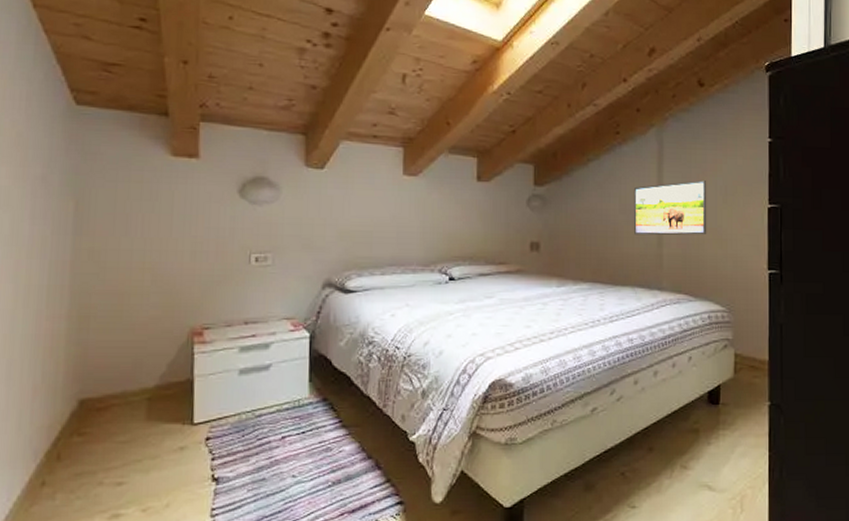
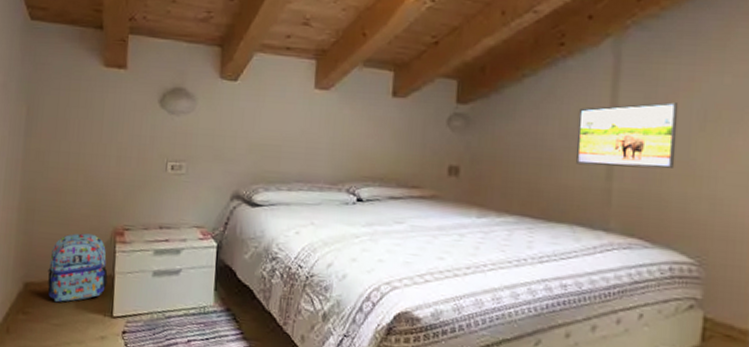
backpack: none [109,337,186,417] -> present [47,233,108,303]

